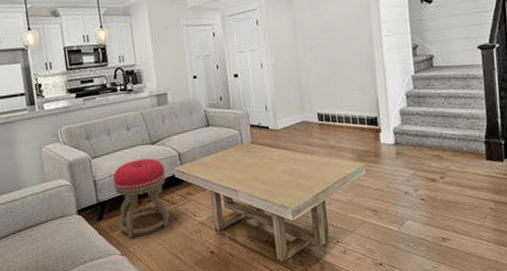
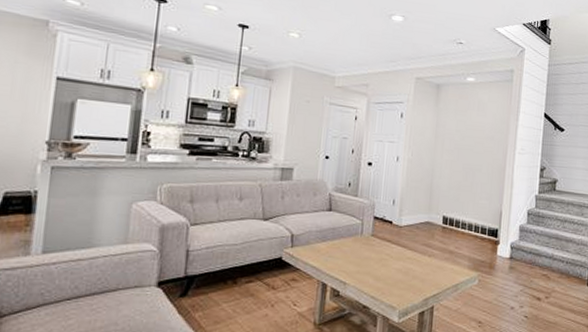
stool: present [113,158,170,239] -> none [204,234,273,322]

